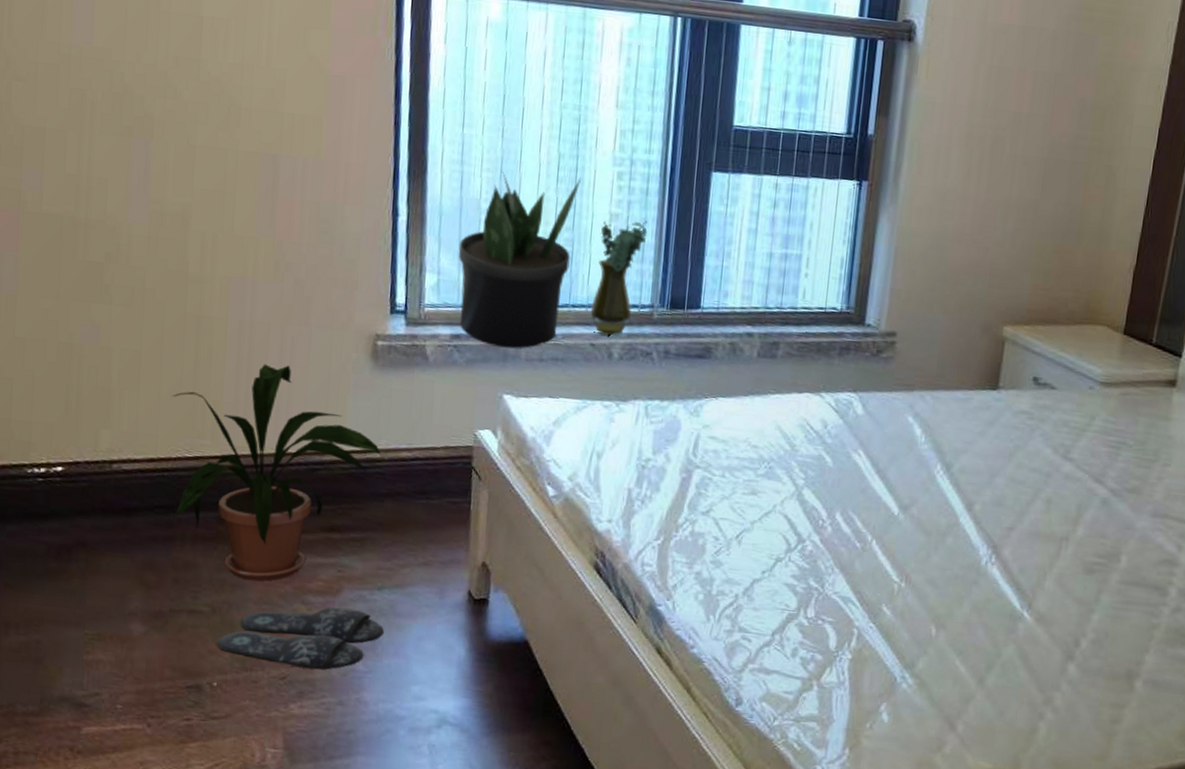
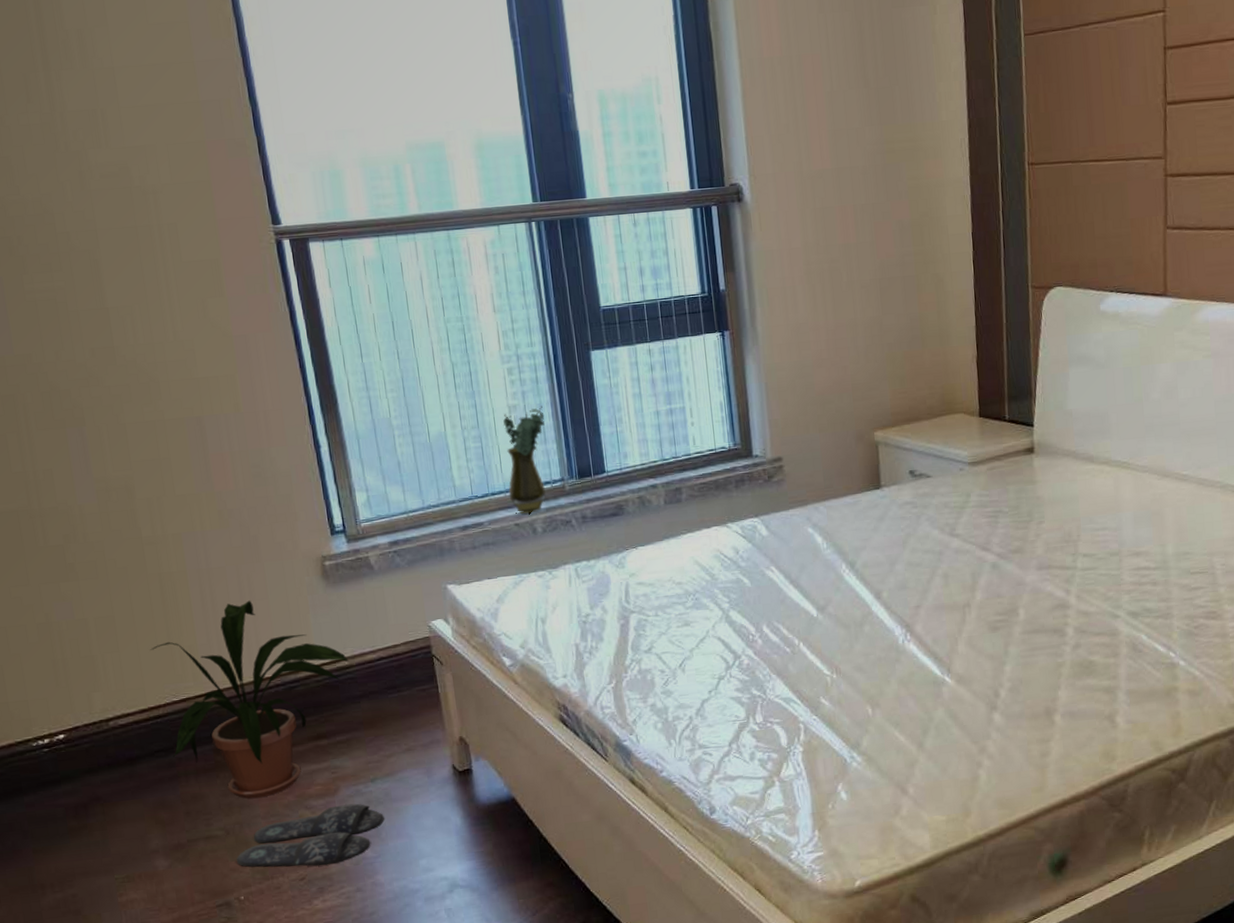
planter: present [458,171,581,349] -> none [379,380,483,545]

